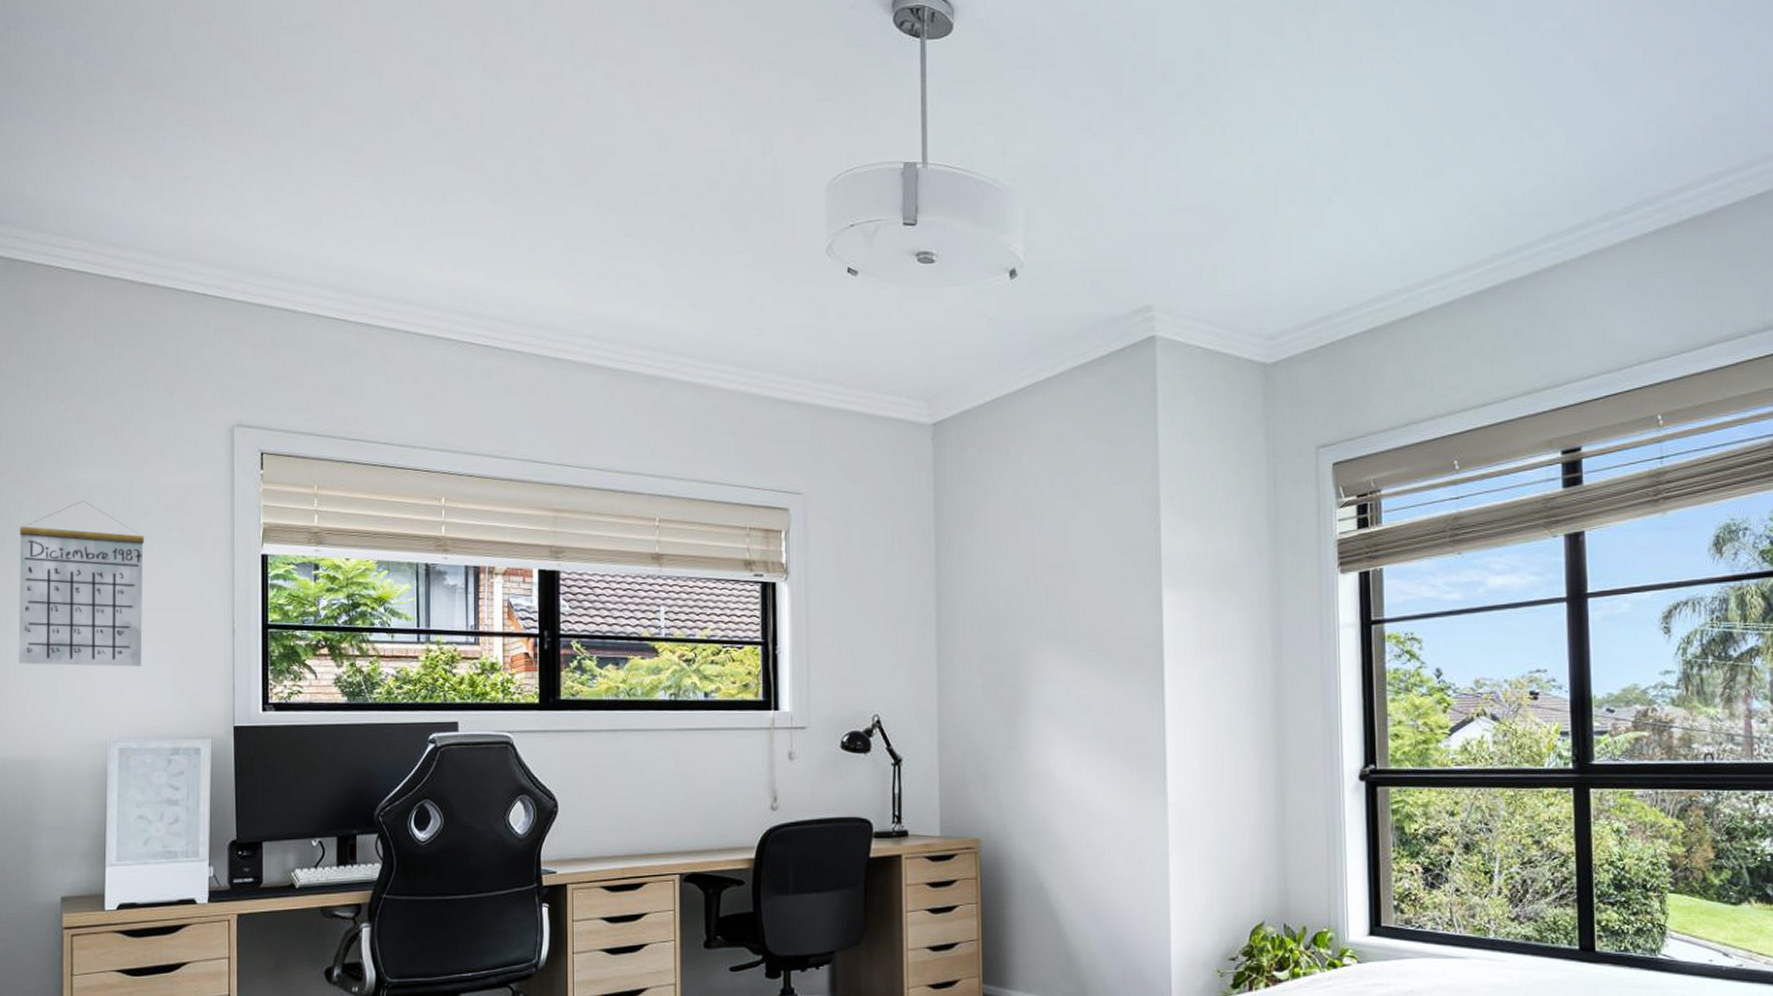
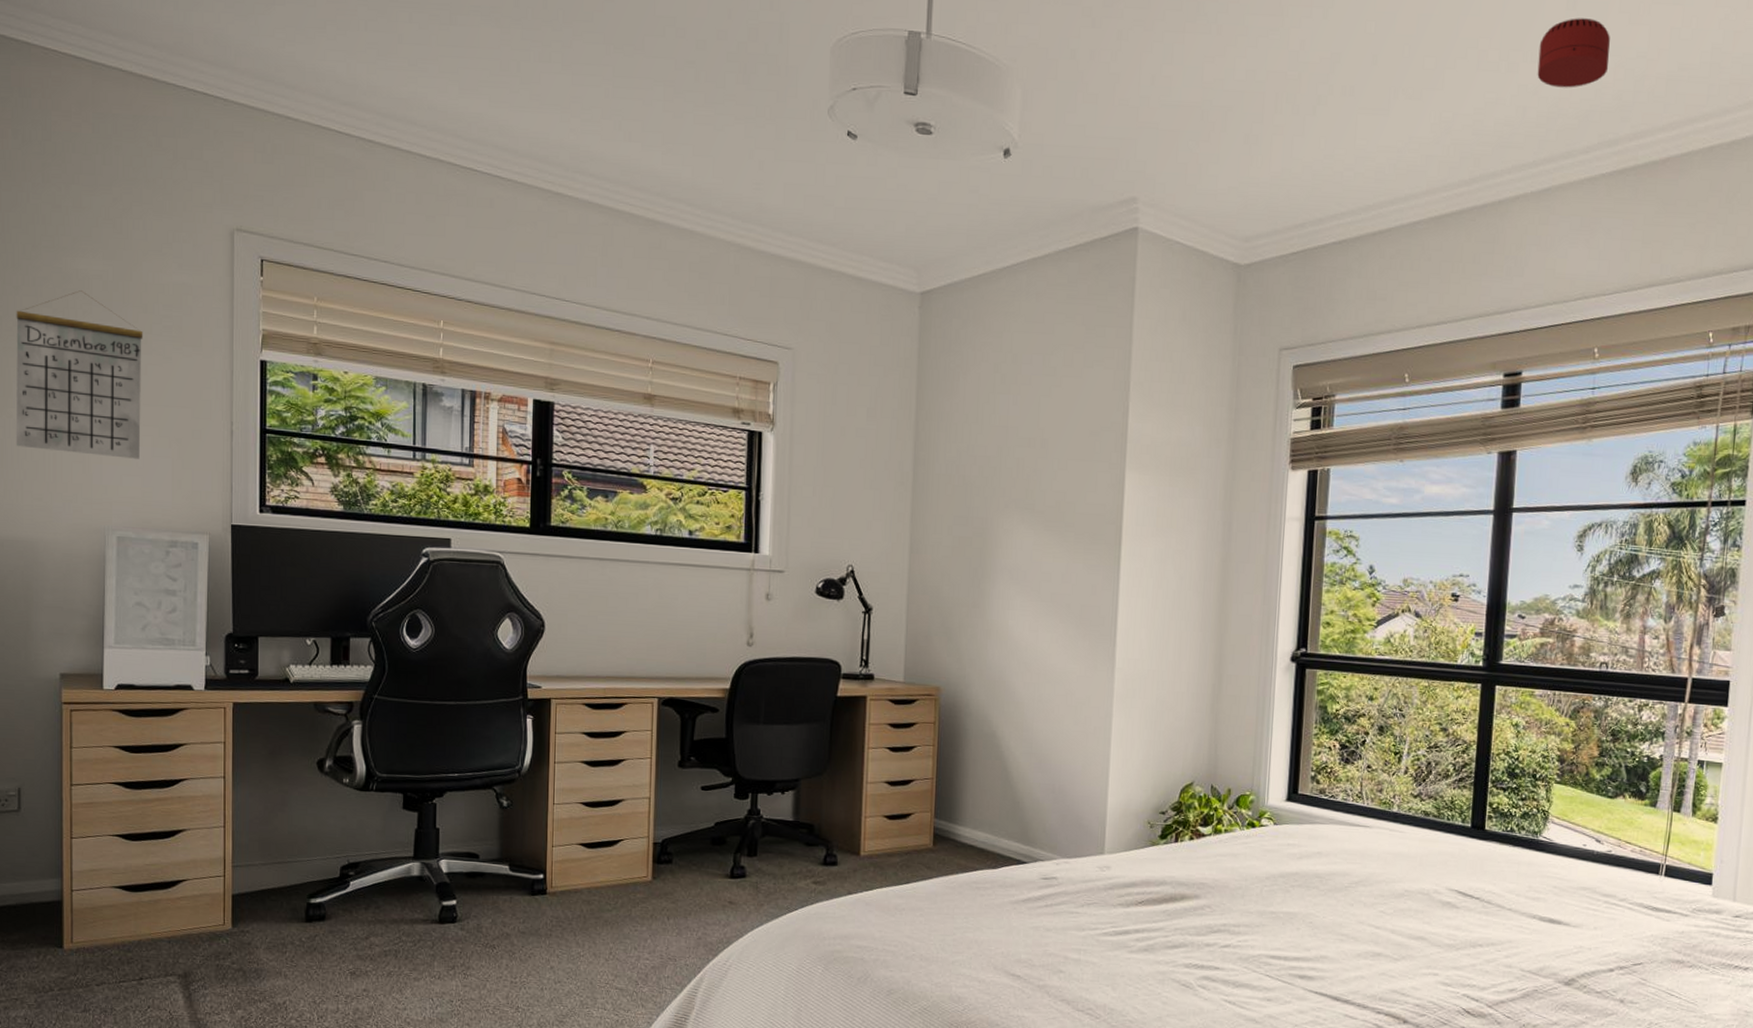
smoke detector: none [1562,78,1639,151] -> present [1537,18,1610,88]

